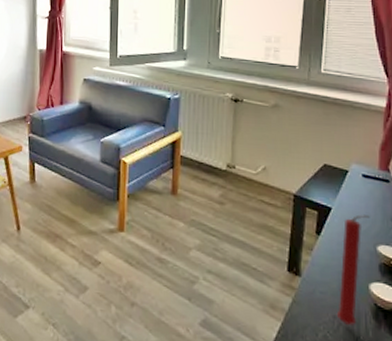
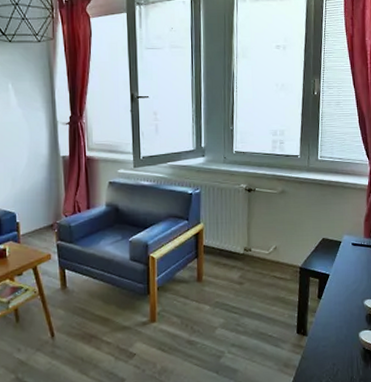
candle: present [338,214,370,326] -> none [336,276,358,370]

